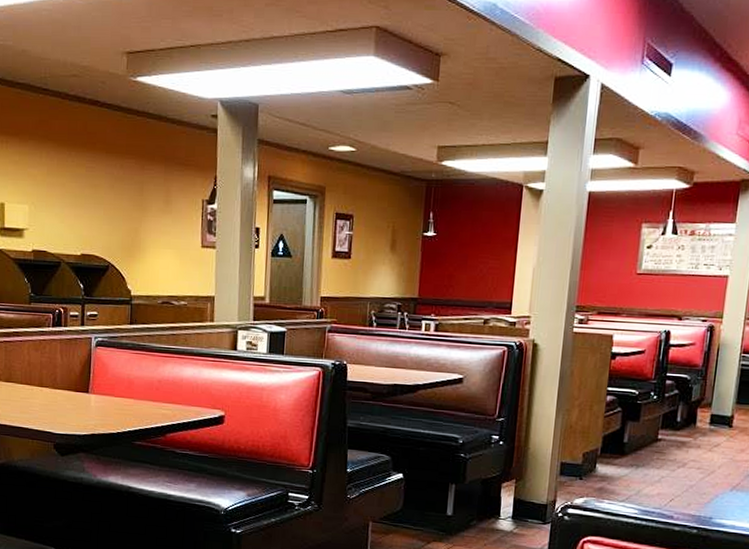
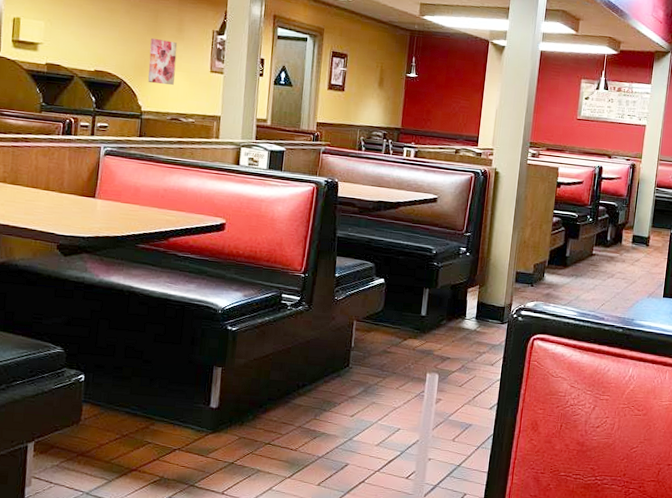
wall art: none [136,213,166,265] -> present [148,37,178,85]

